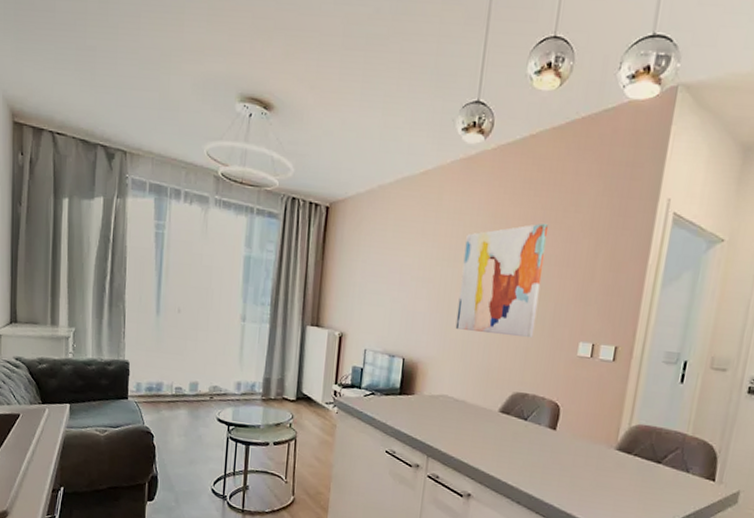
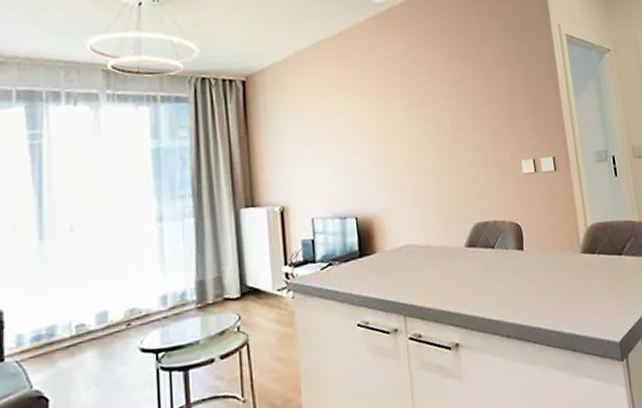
wall art: present [455,223,549,339] -> none [393,60,479,175]

